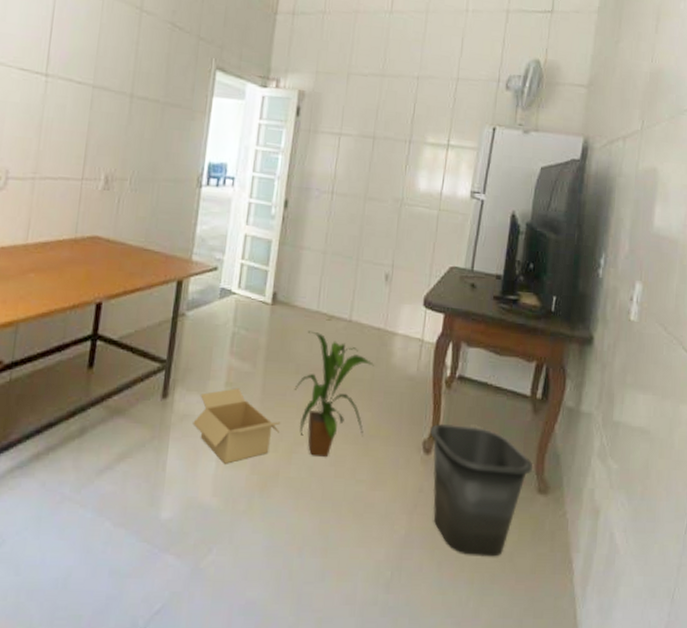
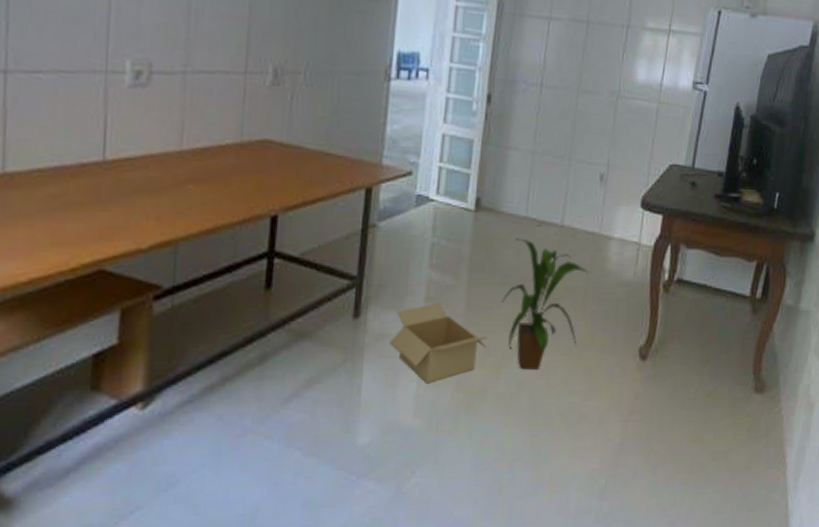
waste bin: present [429,424,532,556] -> none [646,329,750,457]

